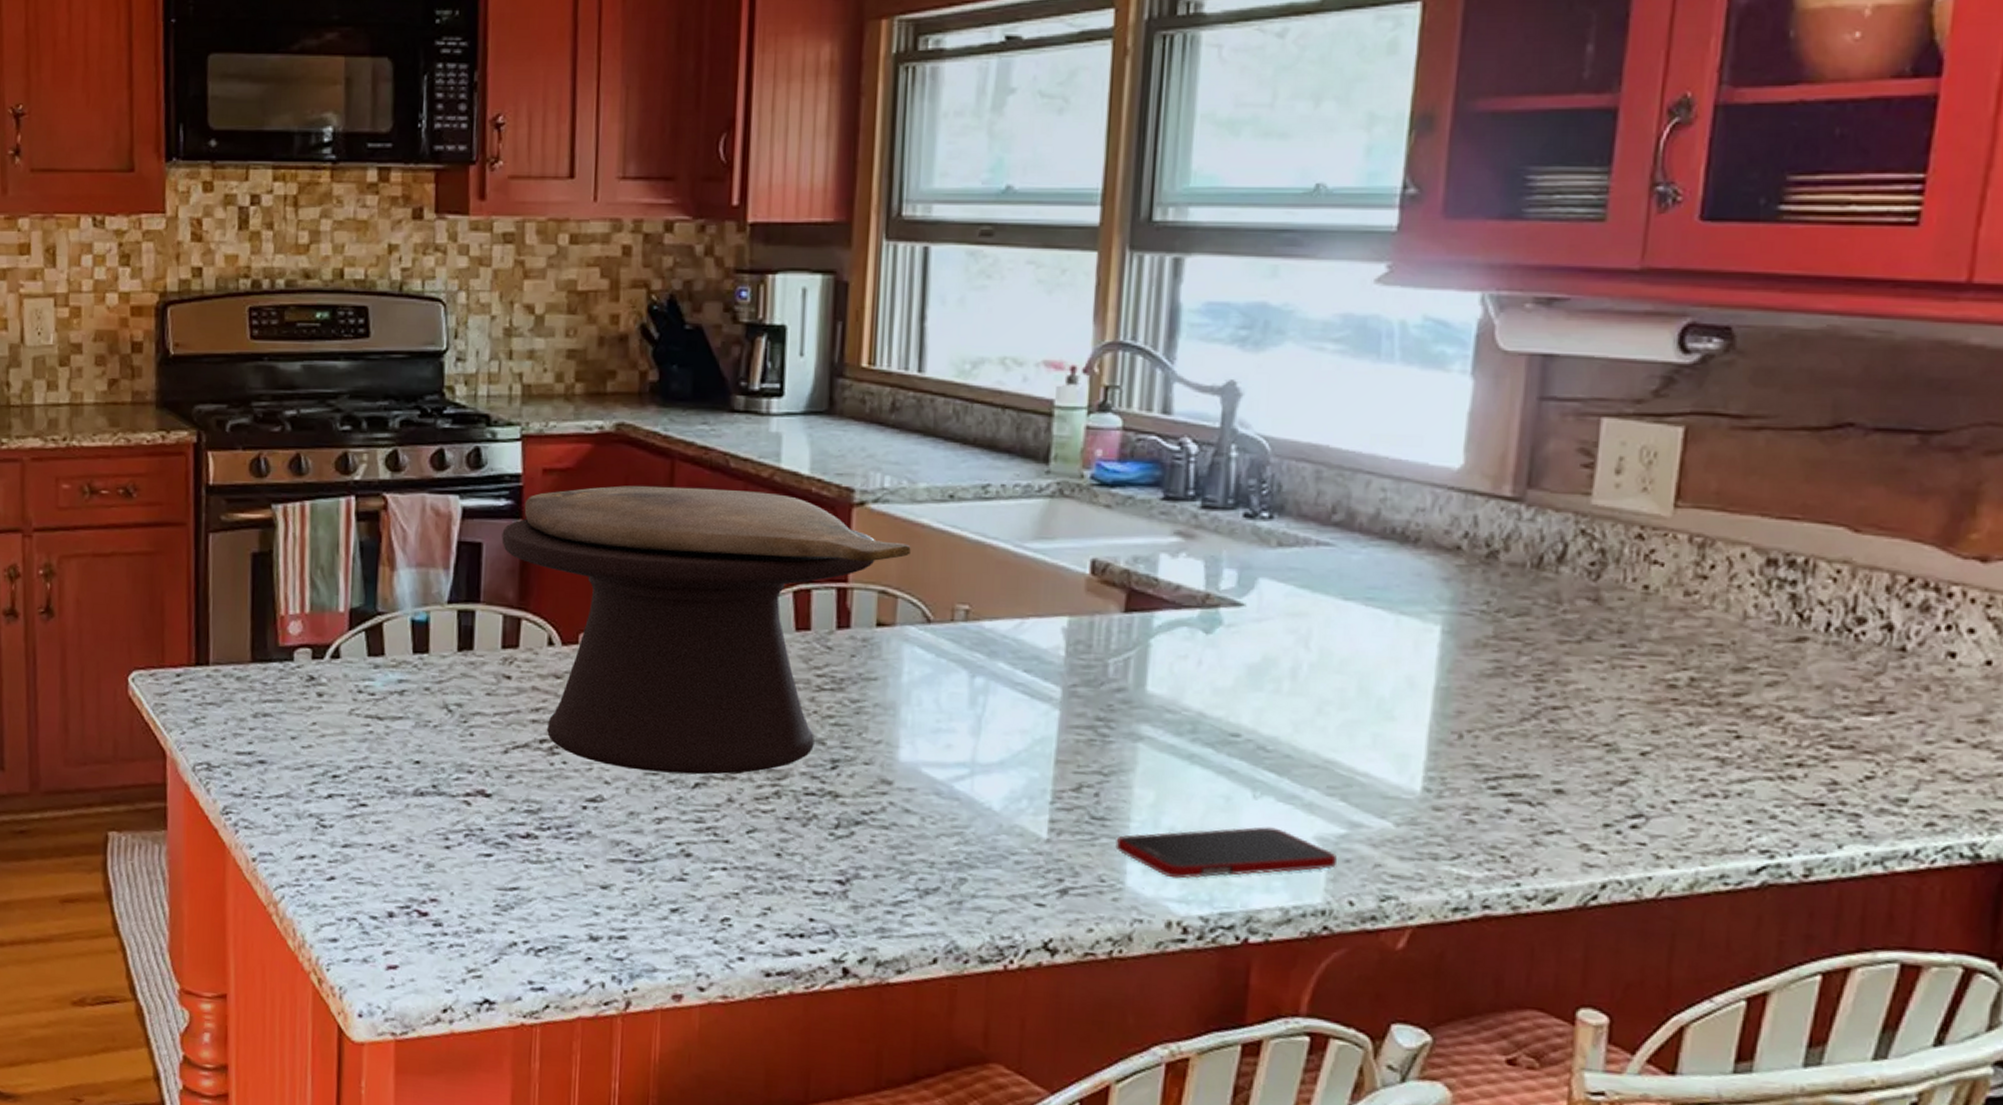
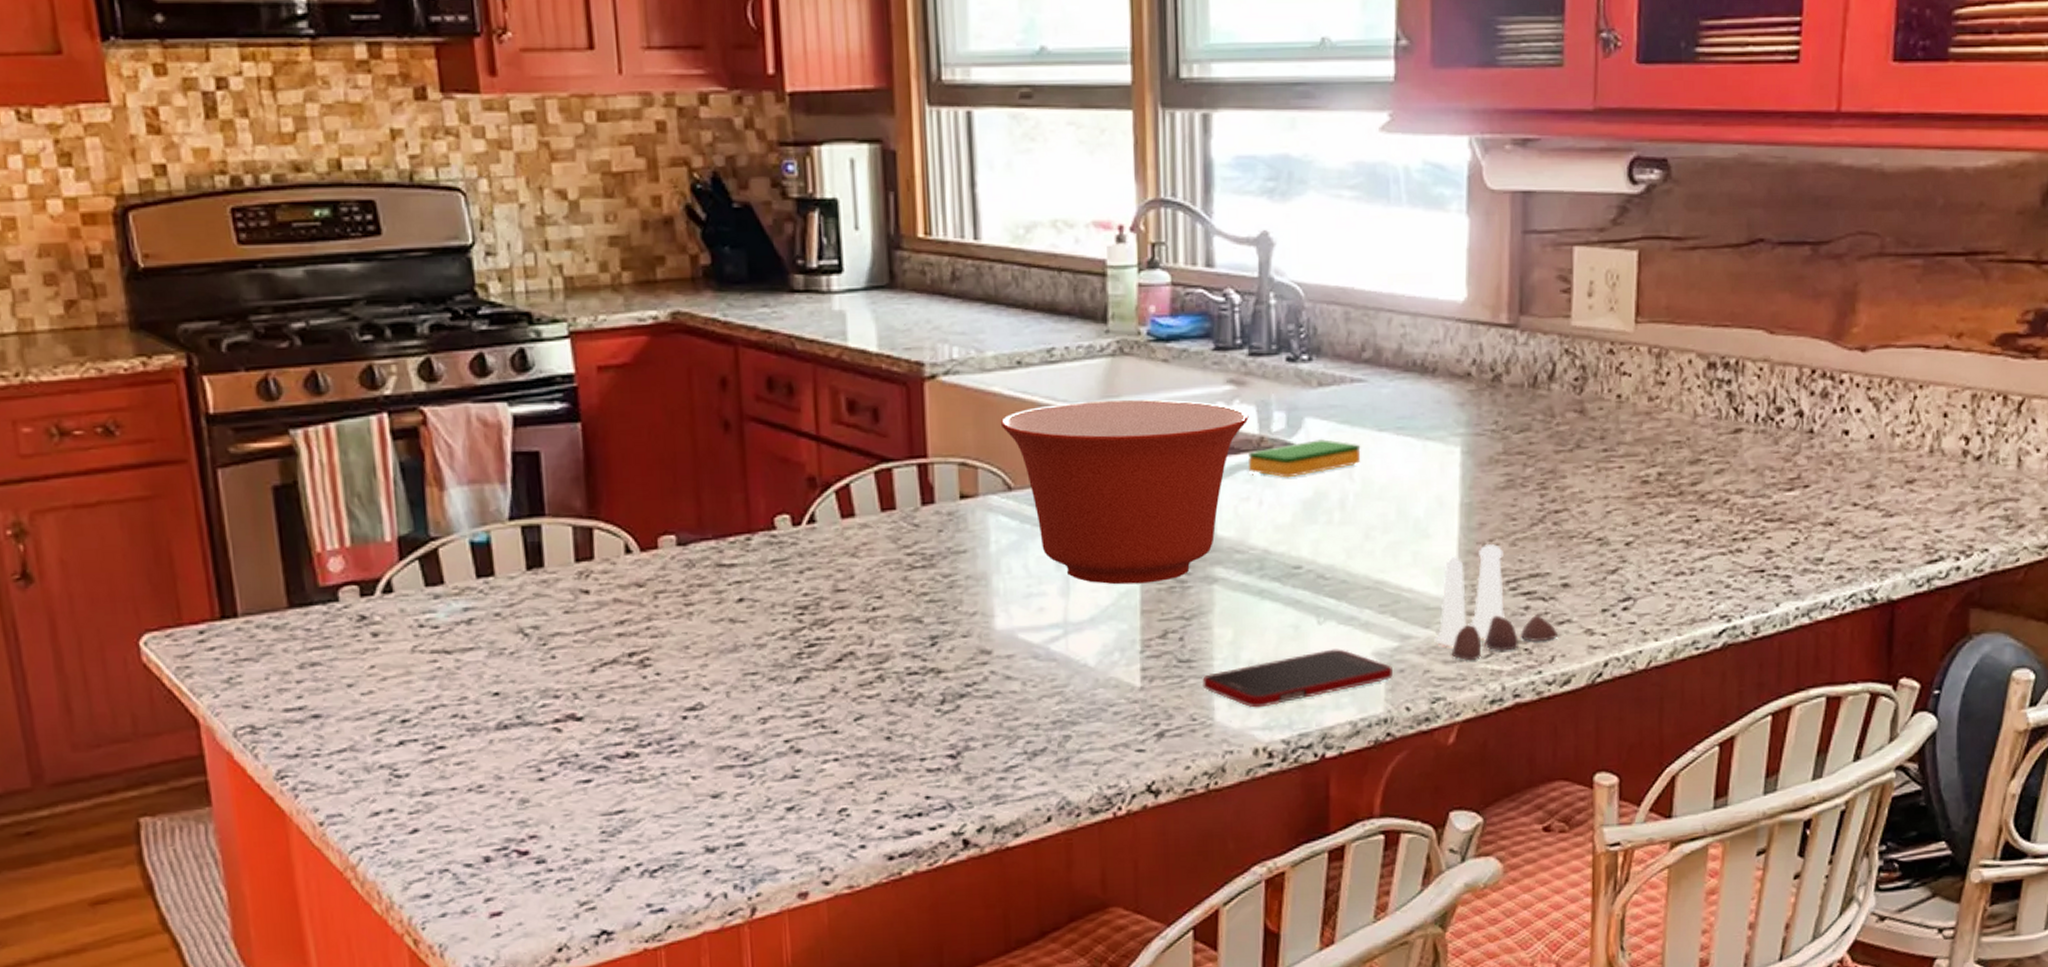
decorative bowl: present [501,485,911,775] -> none [560,373,985,672]
mixing bowl: none [925,540,1195,733] -> present [1000,399,1249,585]
dish sponge: none [1190,602,1322,640] -> present [1249,439,1361,478]
salt and pepper shaker set: none [1390,734,1546,862] -> present [1434,543,1559,661]

